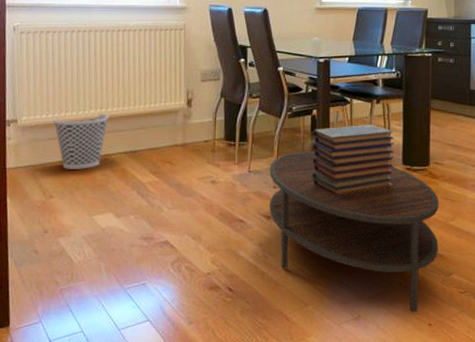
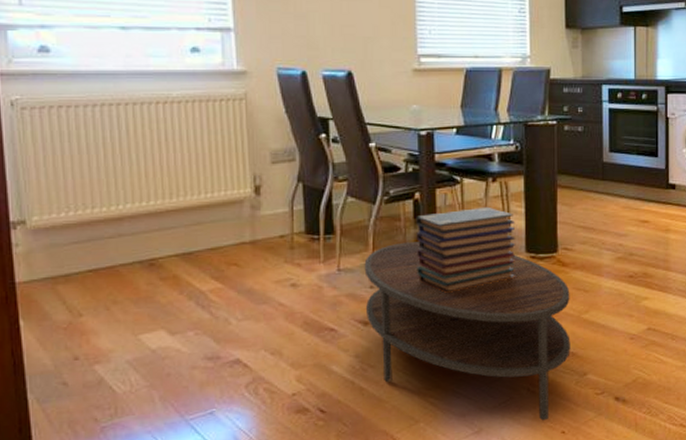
wastebasket: present [52,113,110,169] -> none [75,208,152,280]

